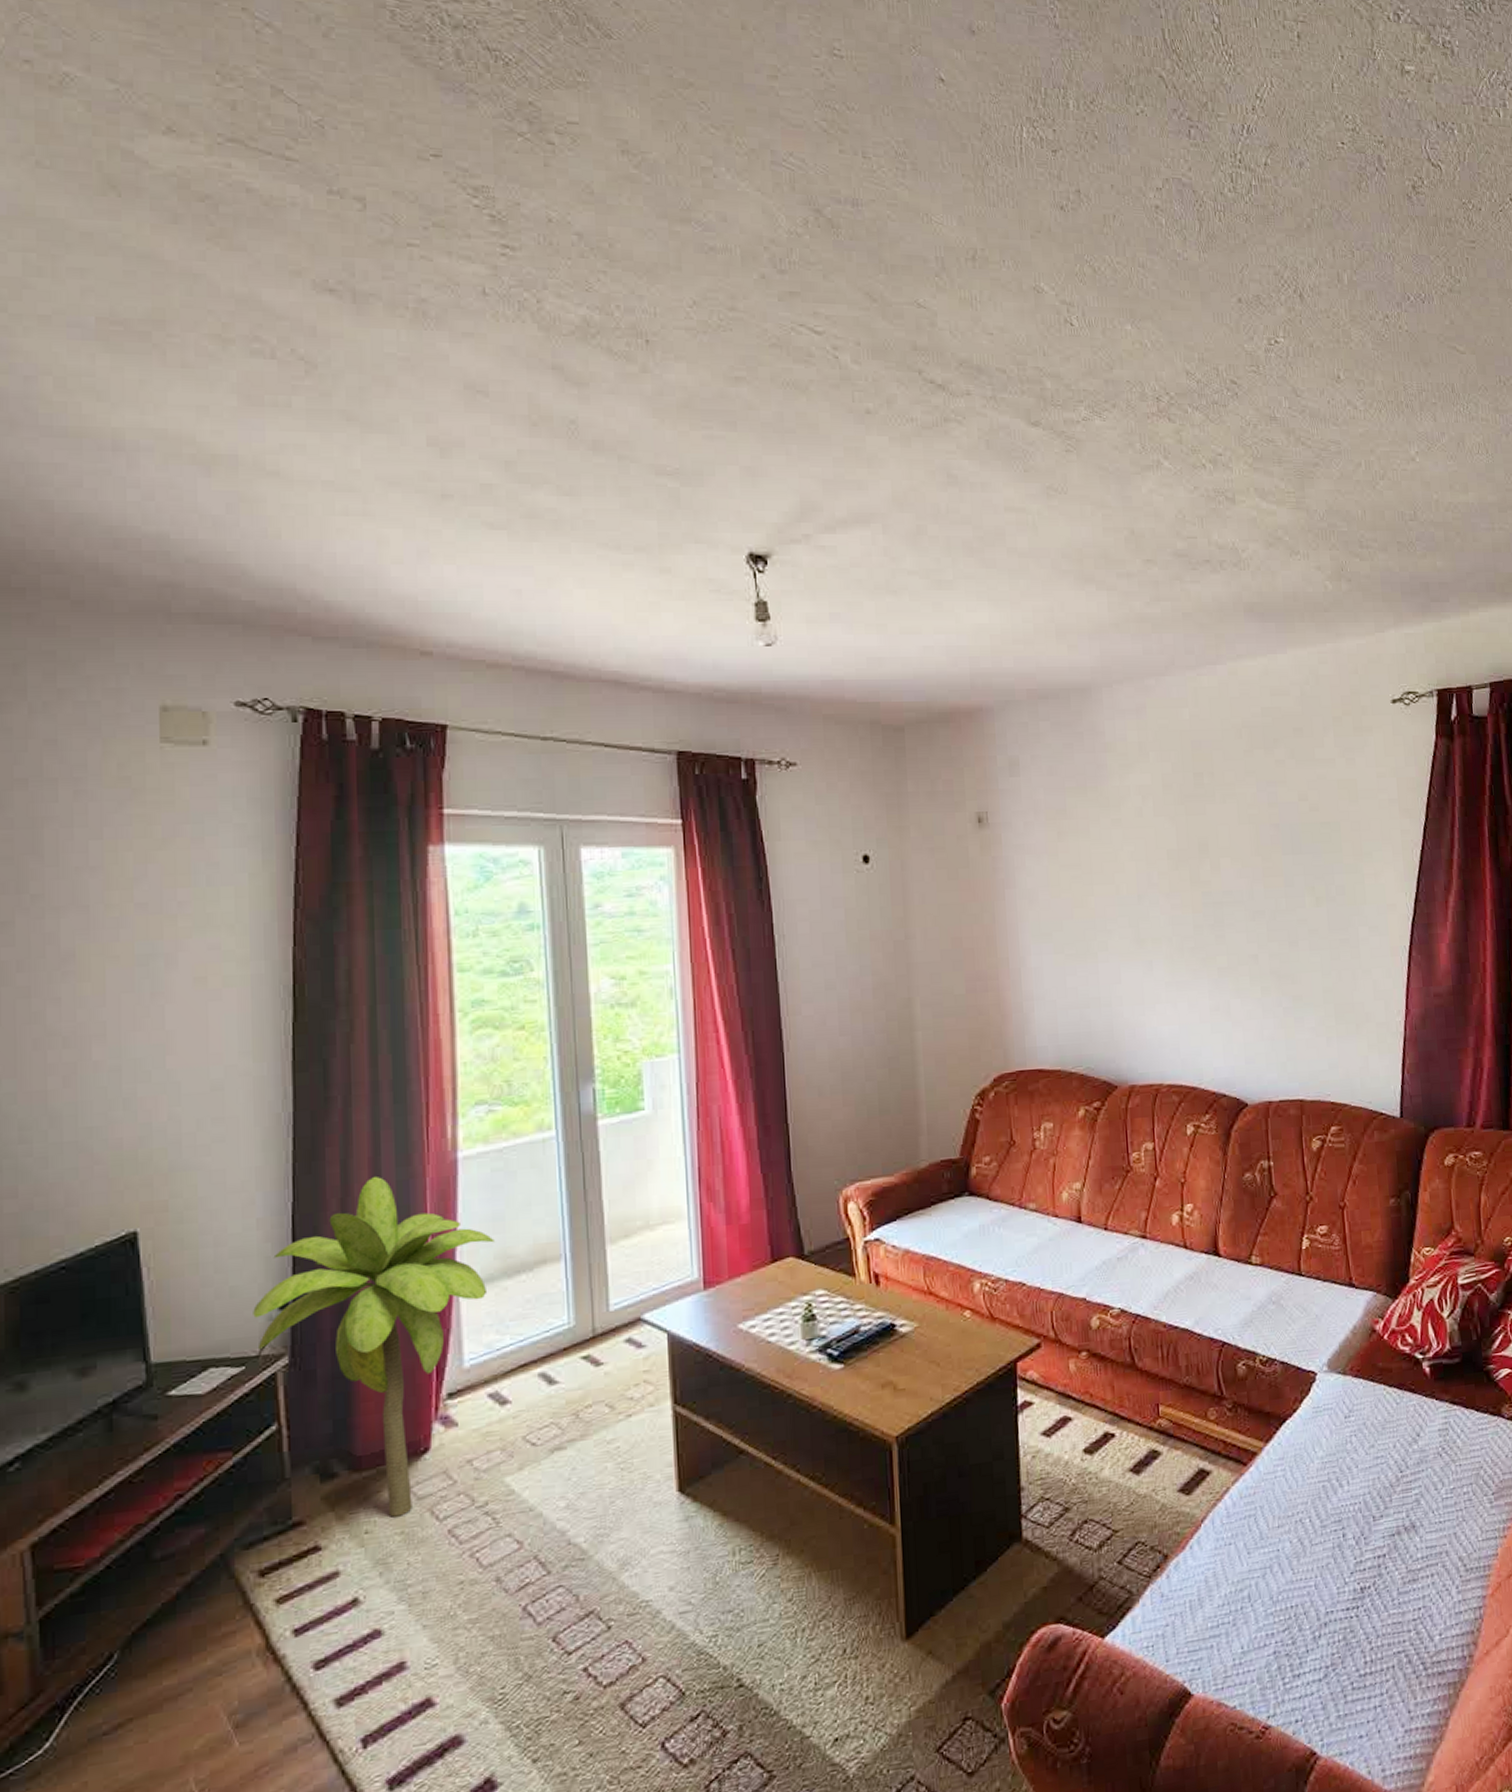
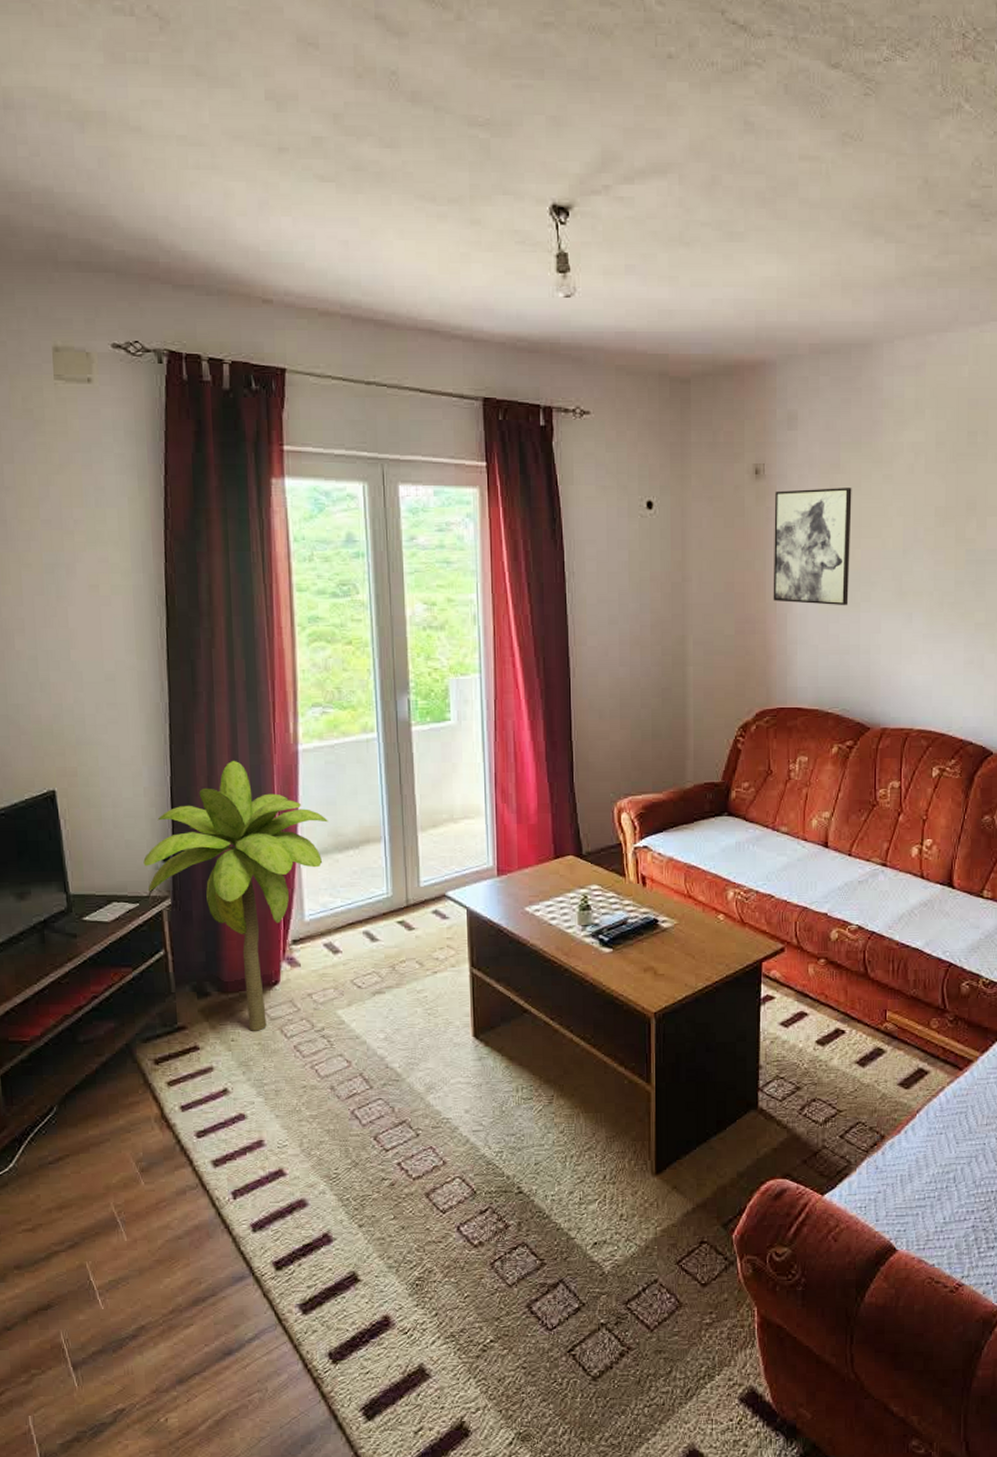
wall art: none [1000,833,1085,957] -> present [773,488,852,606]

